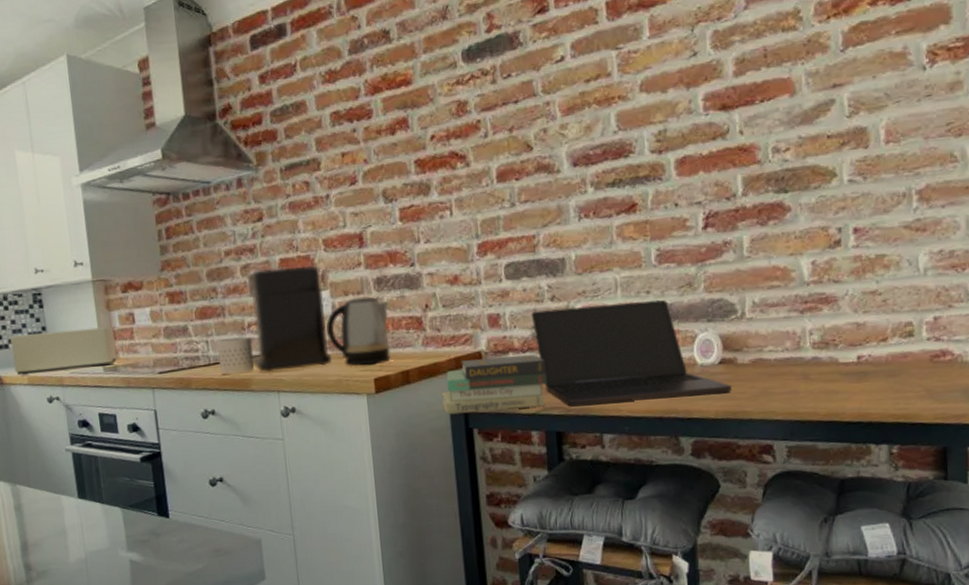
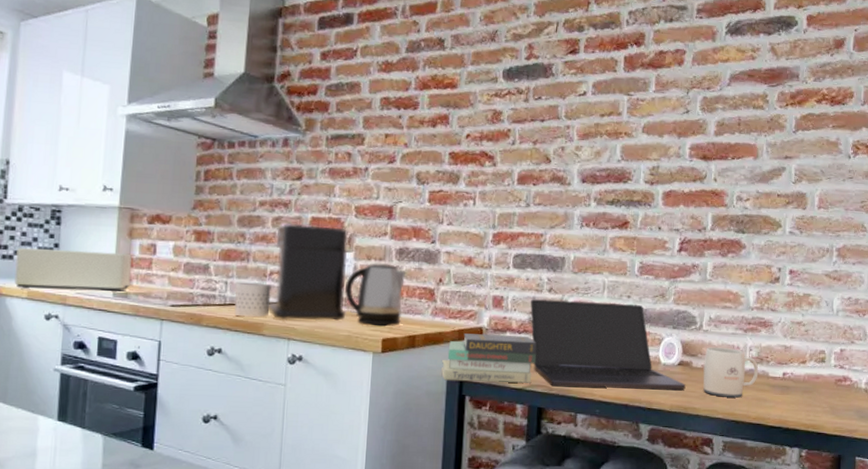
mug: none [751,335,825,395] -> present [702,347,759,398]

